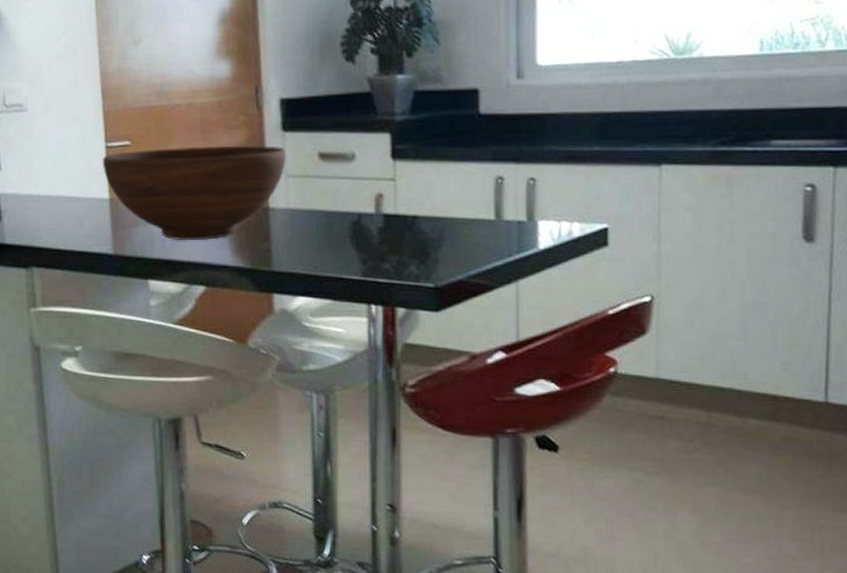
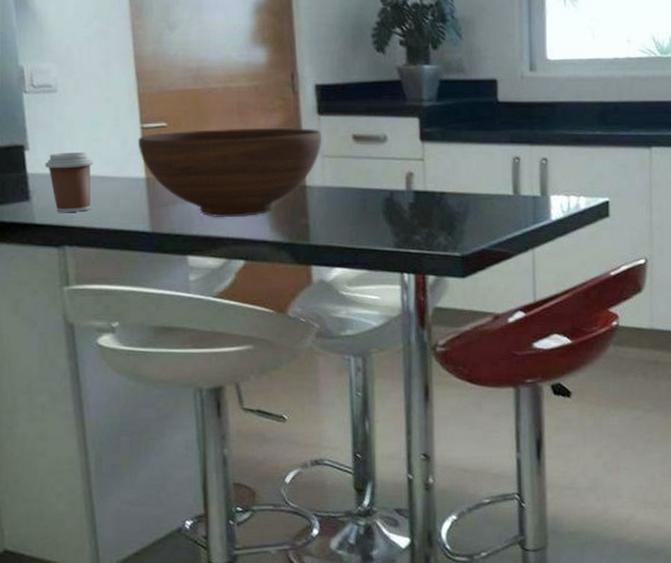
coffee cup: none [15,172,61,233] -> present [45,152,94,212]

